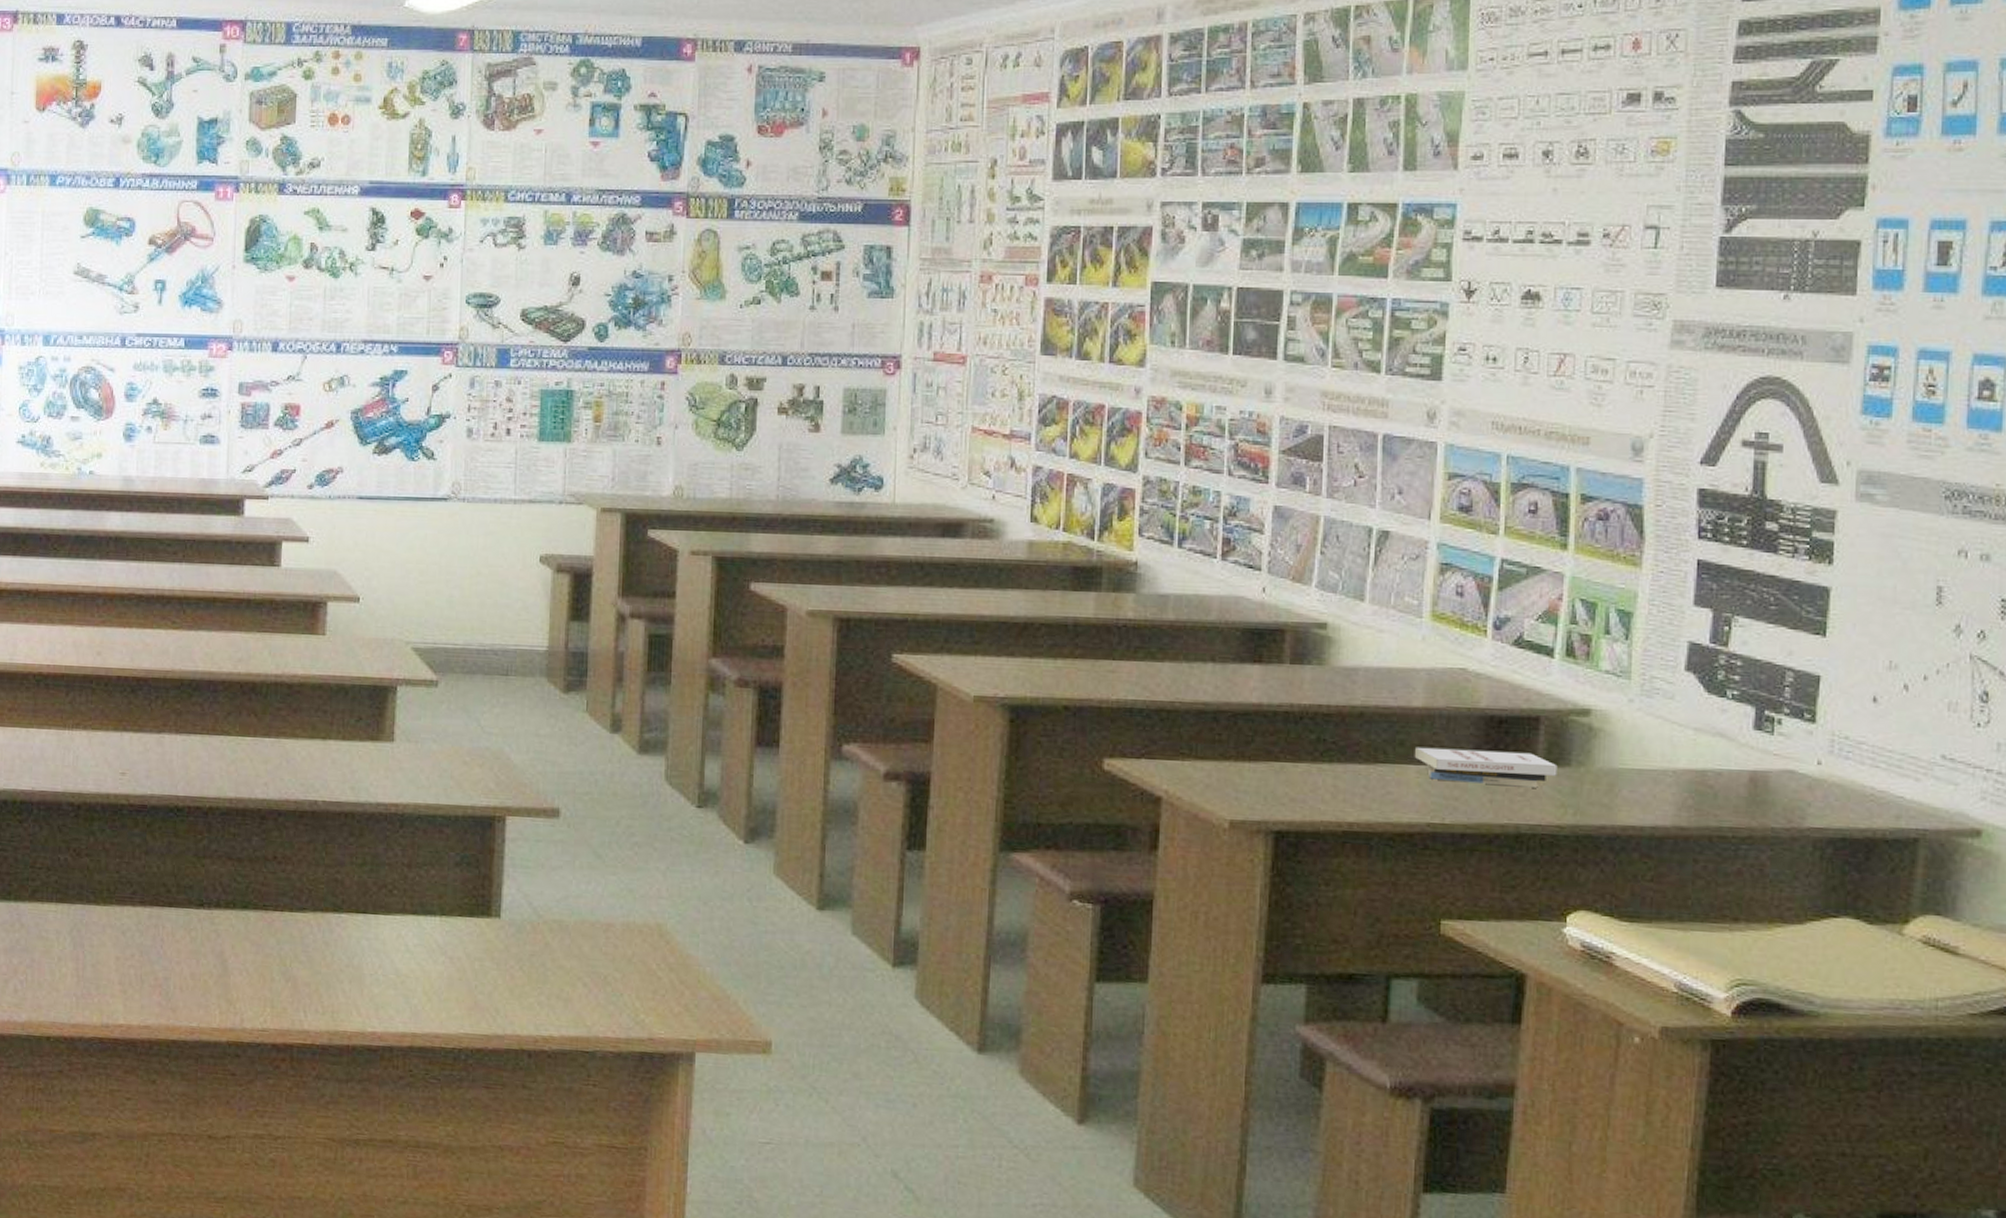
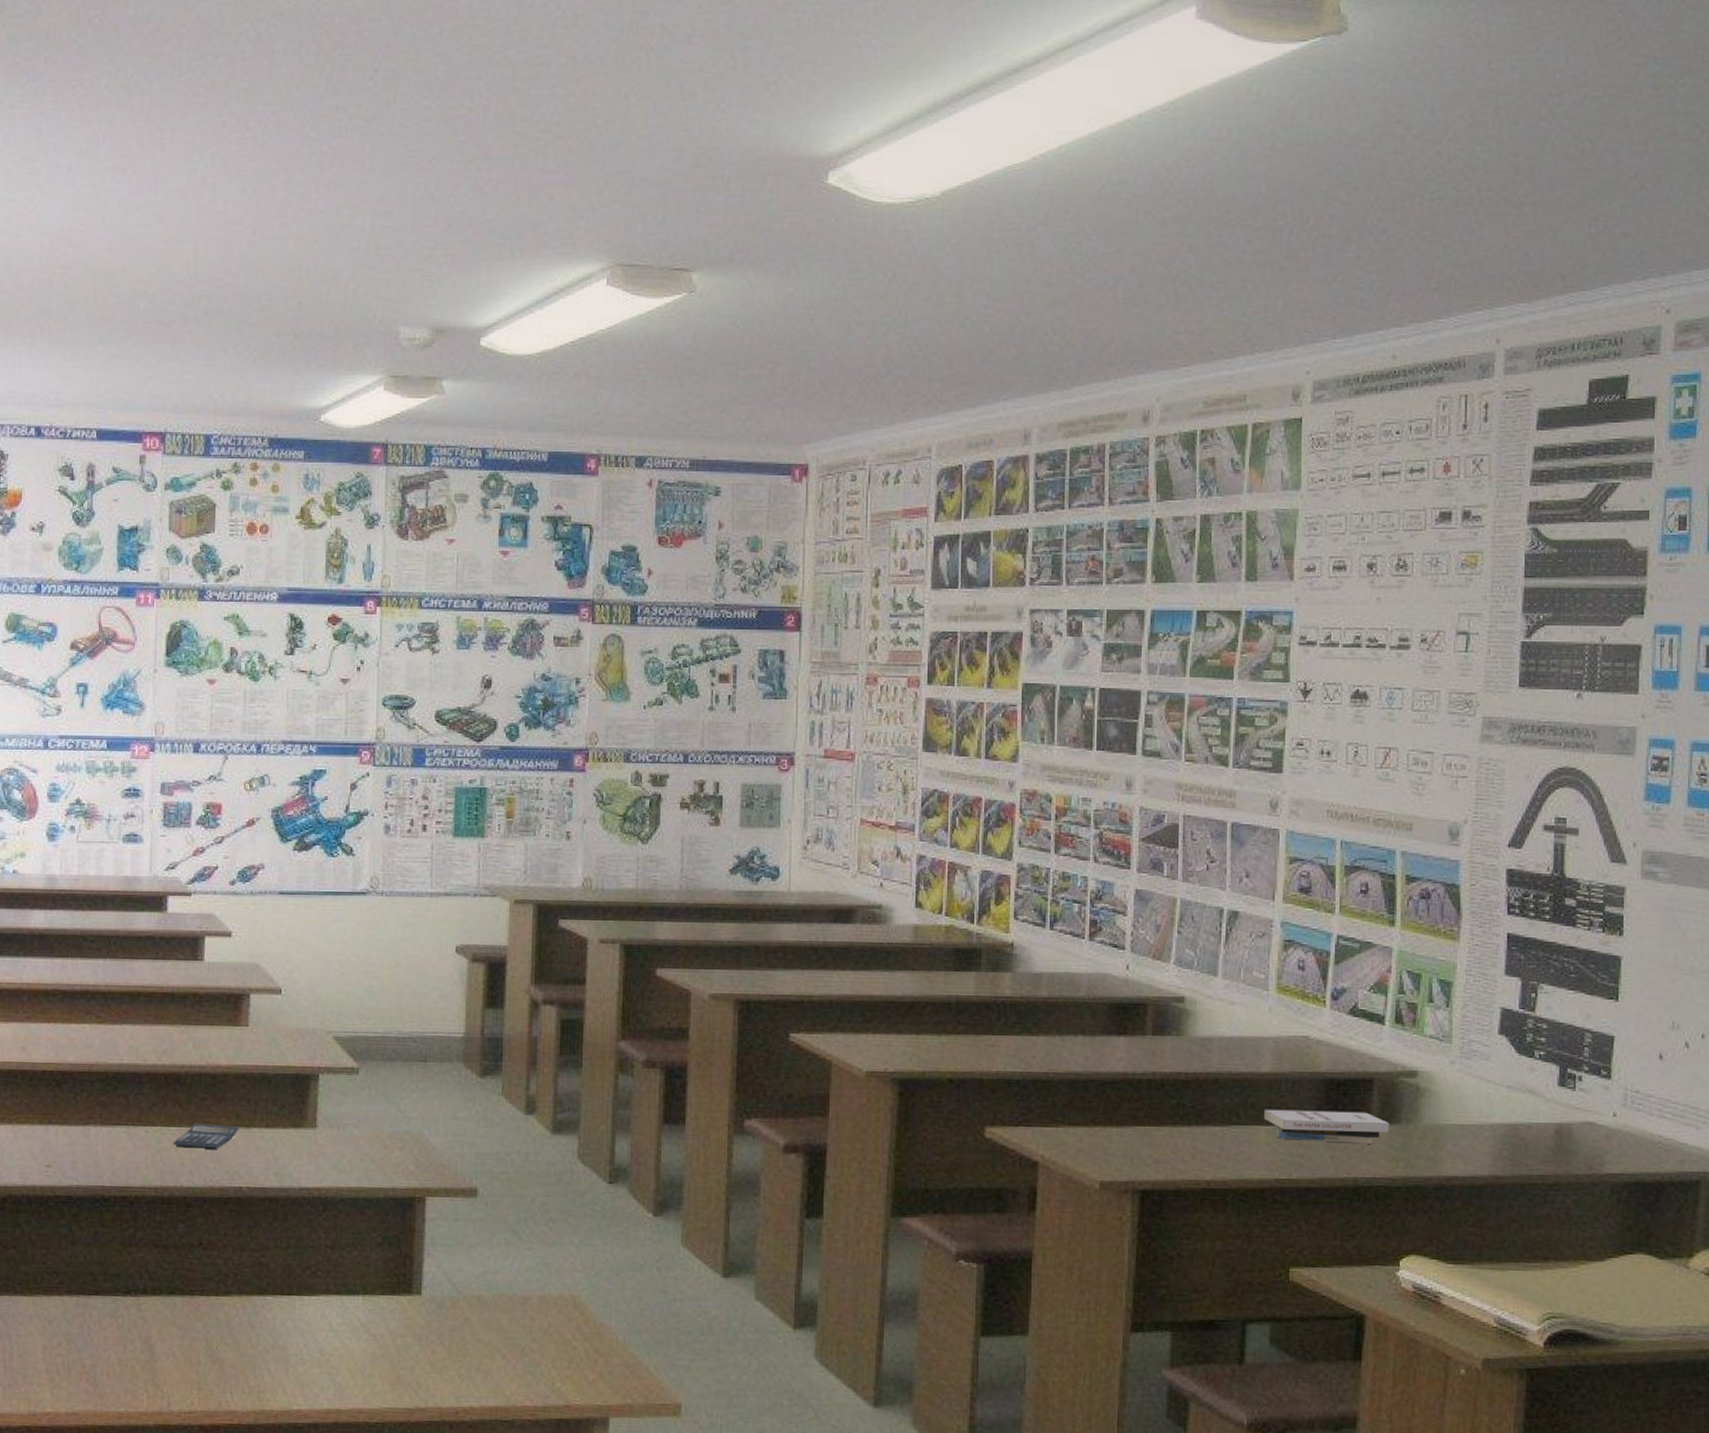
calculator: none [248,733,315,761] -> present [173,1123,239,1149]

